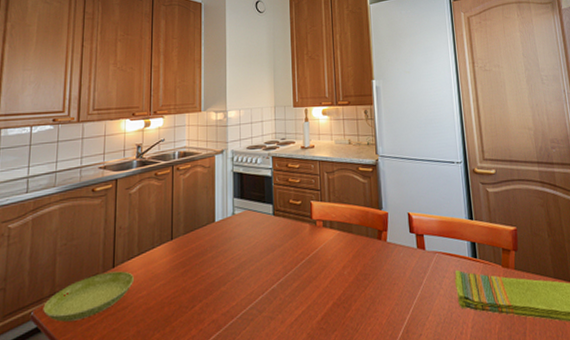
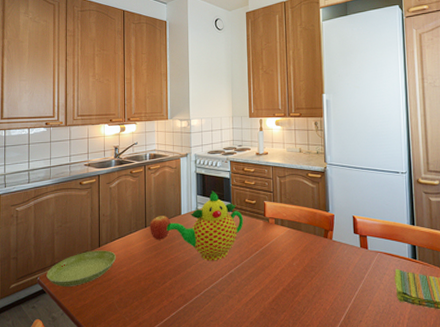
fruit: none [177,224,202,255] -> present [150,216,171,240]
teapot: none [197,192,288,276] -> present [166,191,244,261]

